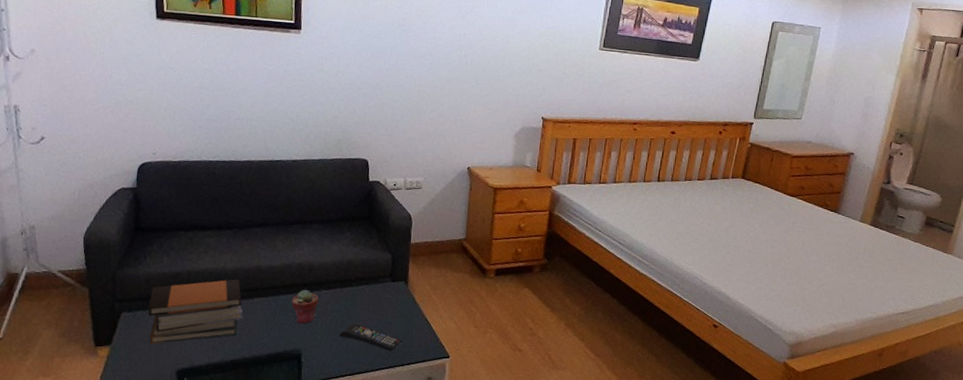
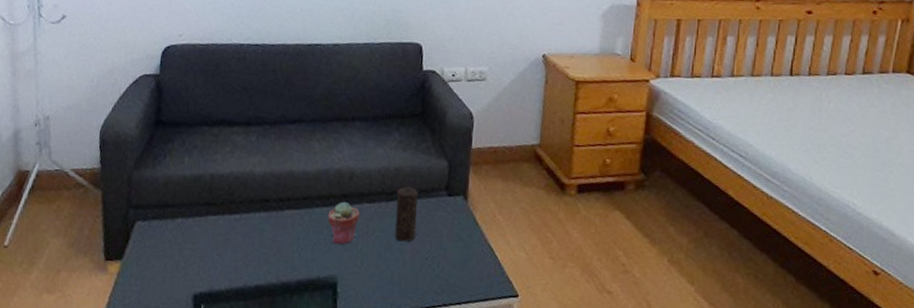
book stack: present [148,279,243,345] -> none [164,186,272,262]
remote control: present [339,324,402,352] -> none [383,247,459,286]
candle: none [348,275,367,319] -> present [395,186,418,242]

